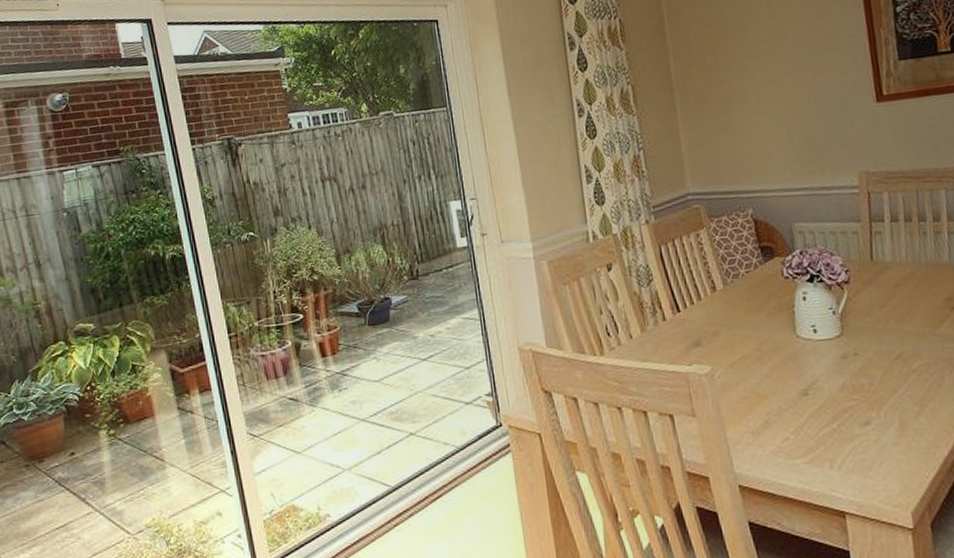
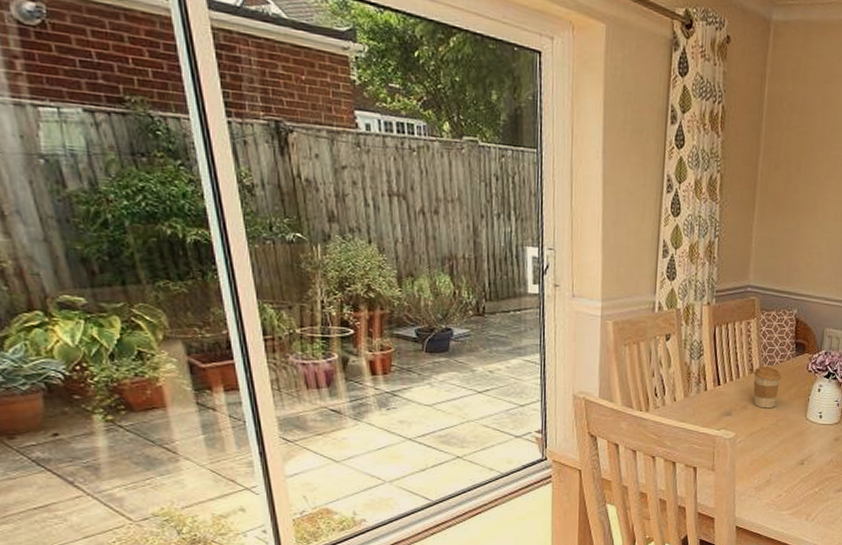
coffee cup: none [717,280,753,332] -> present [753,366,782,409]

